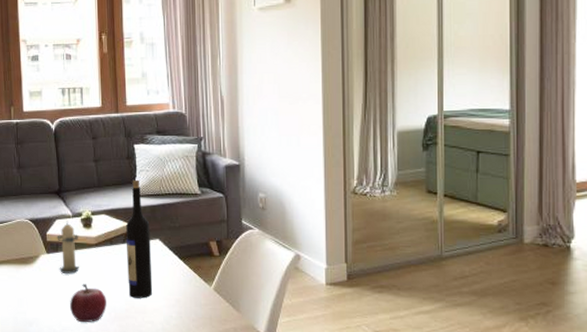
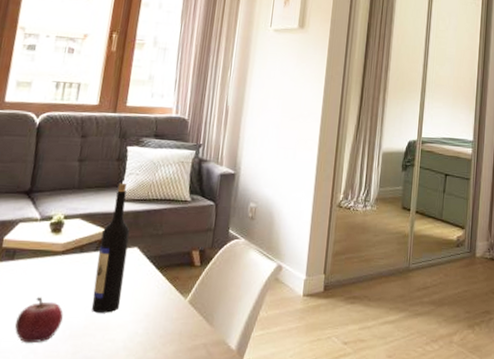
candle: present [57,221,79,274] -> none [10,225,44,285]

